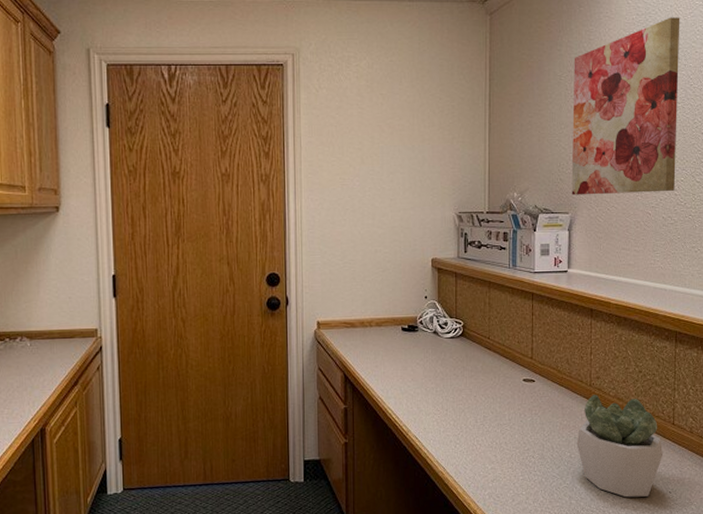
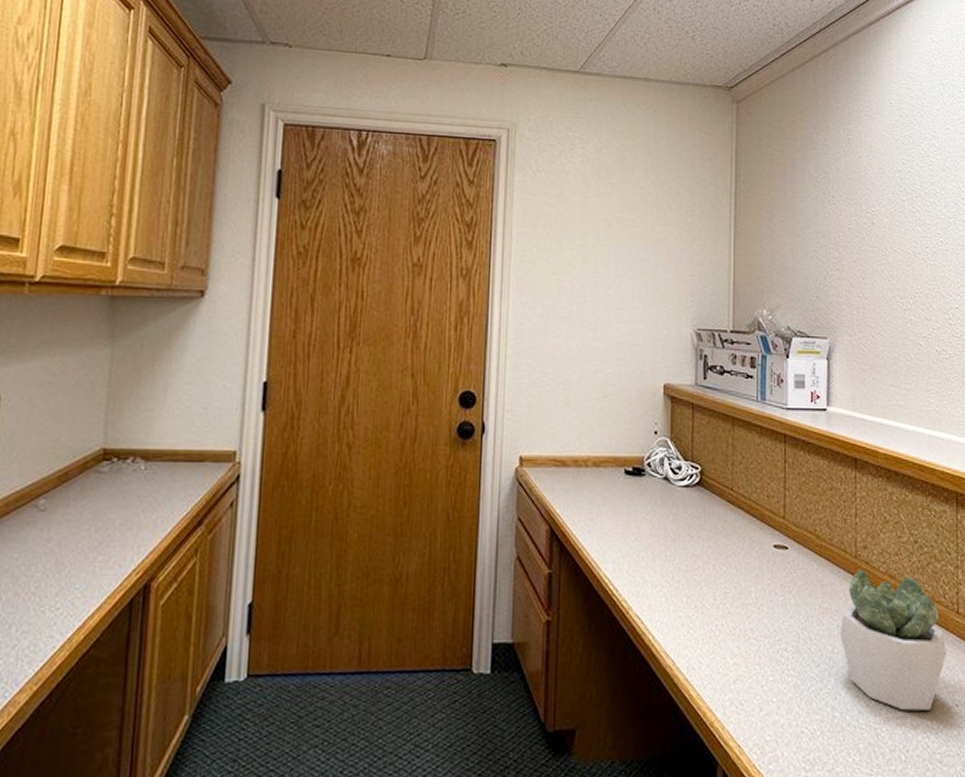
wall art: present [571,17,680,195] -> none [830,122,950,320]

